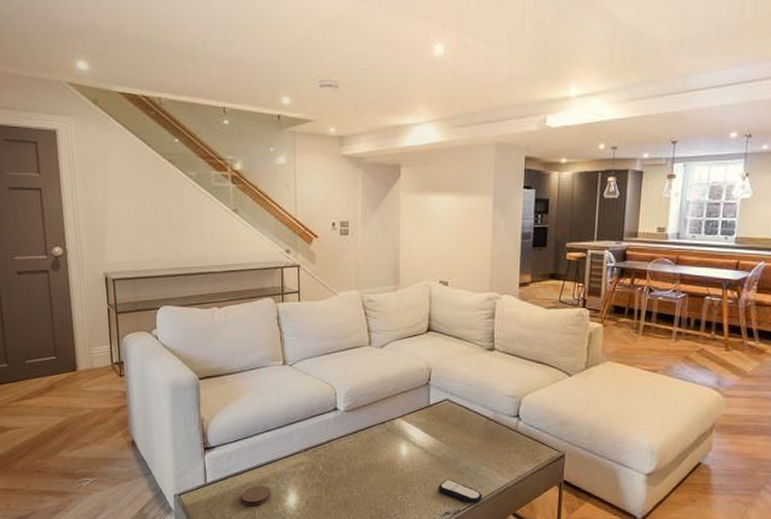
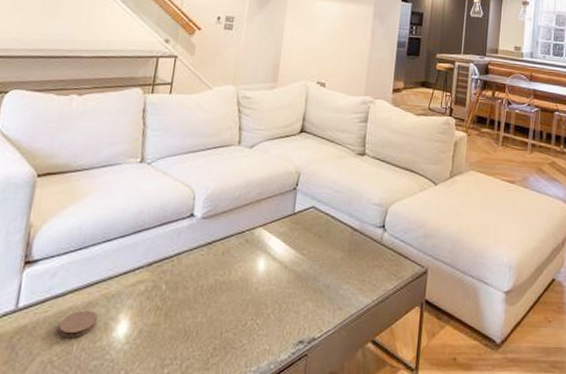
remote control: present [439,479,482,504] -> none [294,299,341,330]

